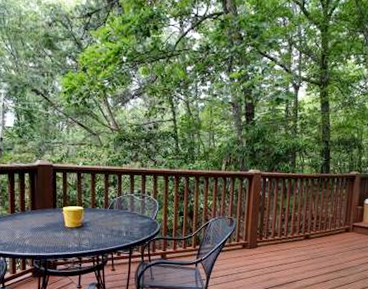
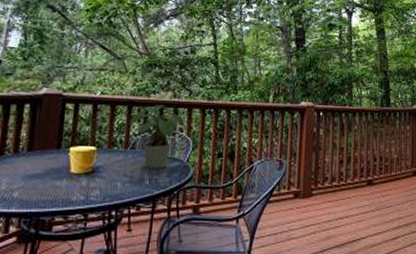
potted plant: none [107,173,153,224] -> present [129,104,187,169]

